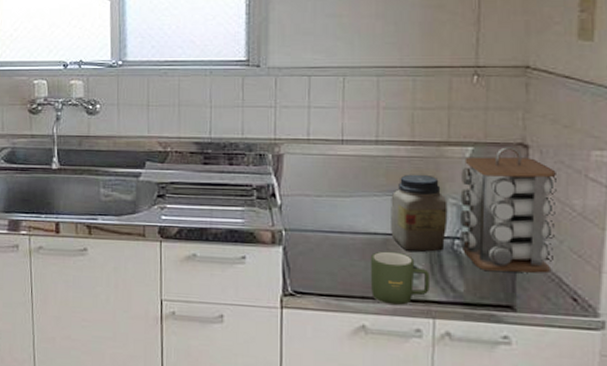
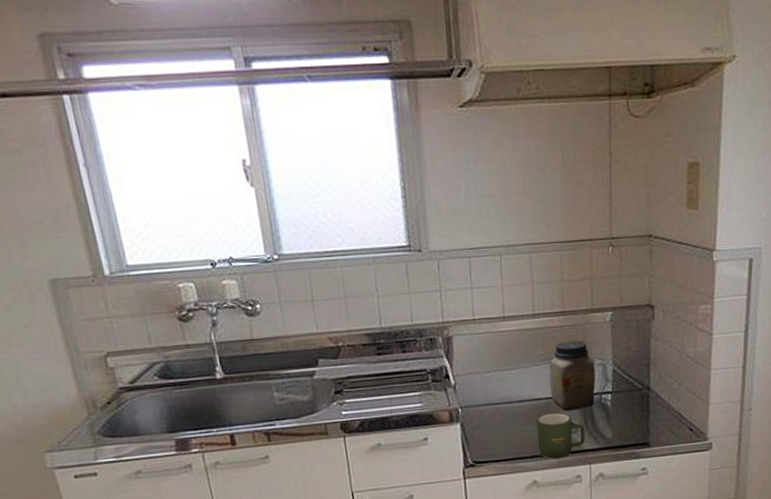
spice rack: present [459,147,557,274] -> none [604,308,676,417]

